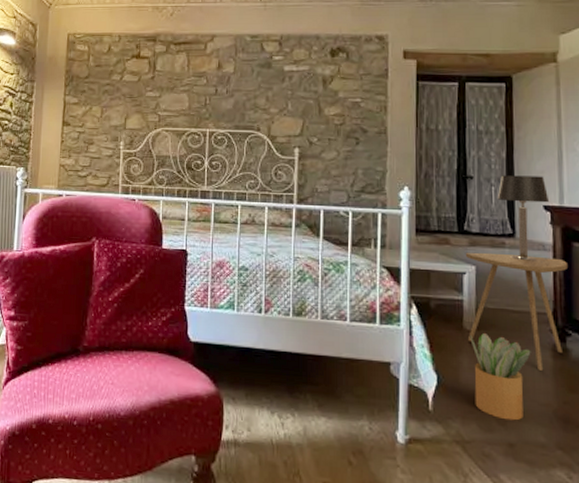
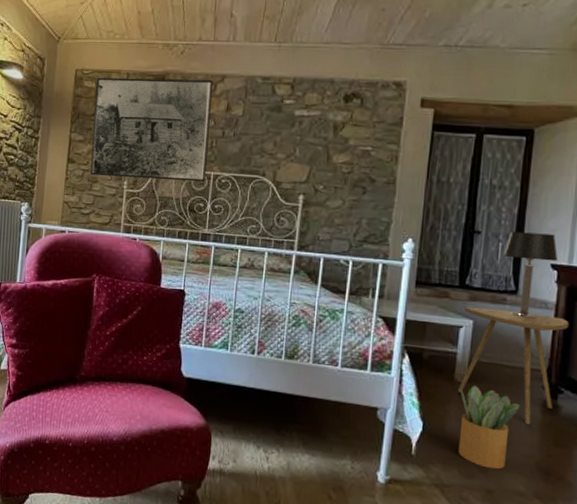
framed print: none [86,40,203,139] -> present [90,77,213,182]

